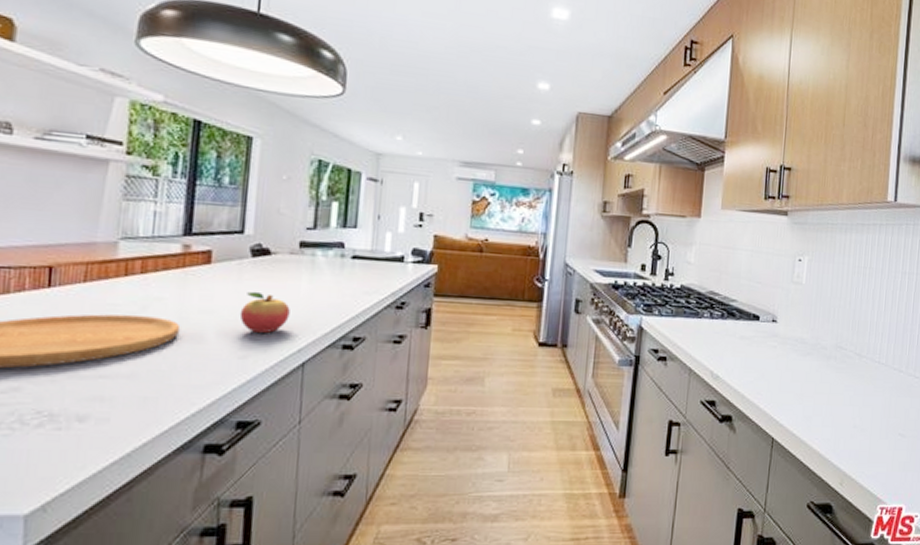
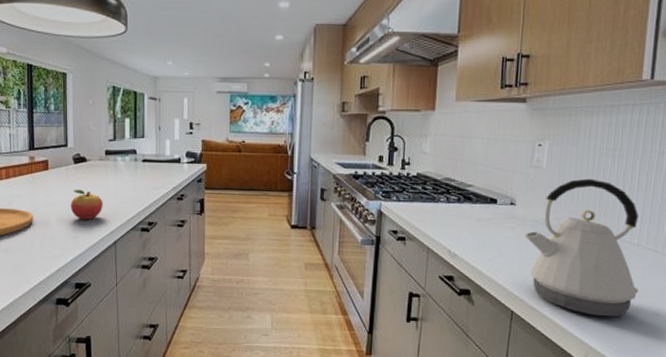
kettle: none [785,296,887,441] -> present [524,178,639,317]

